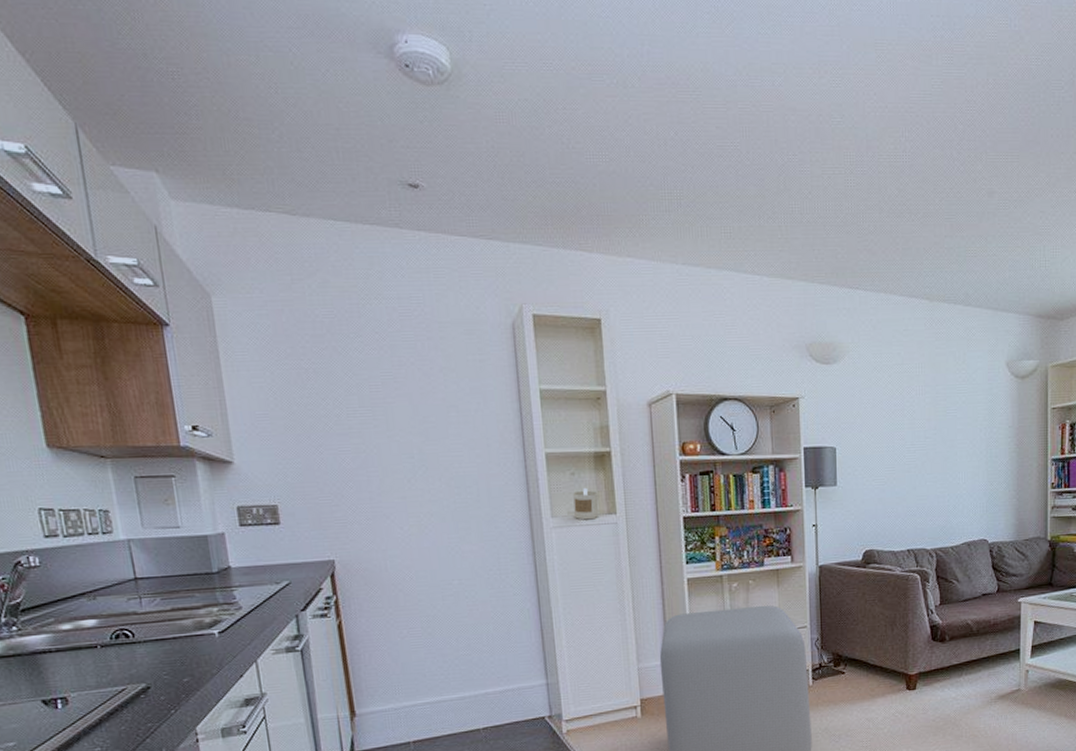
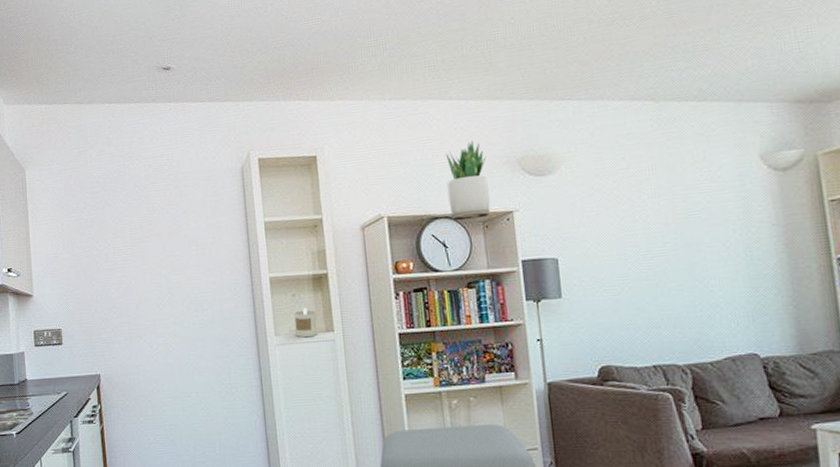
planter: none [737,320,779,404] -> present [445,140,491,221]

